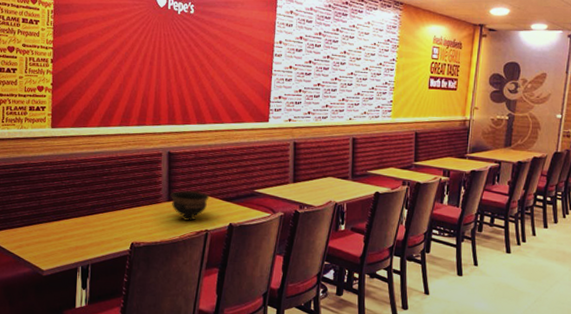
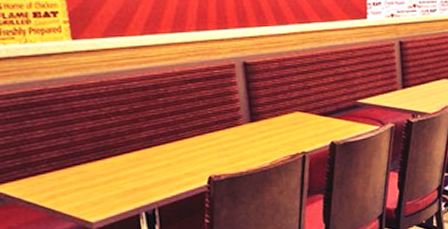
bowl: present [170,190,210,222] -> none [252,106,303,145]

